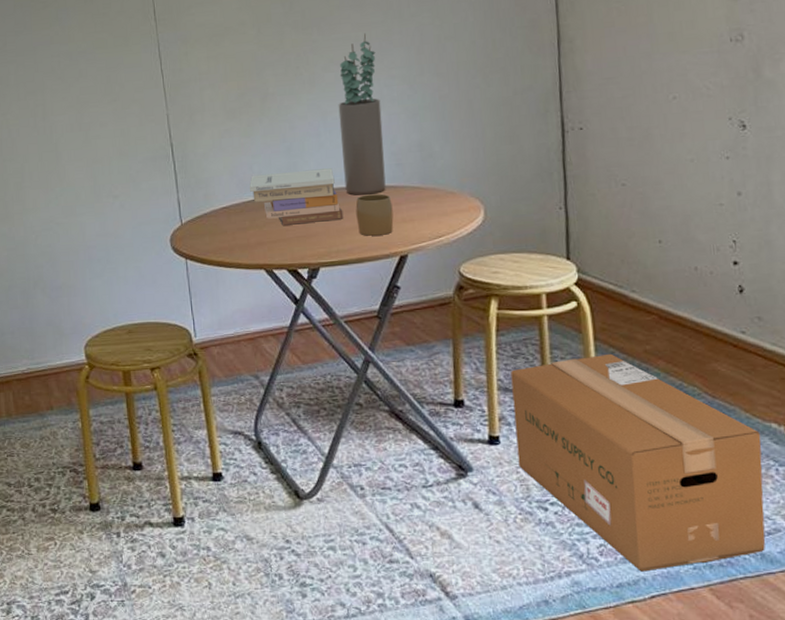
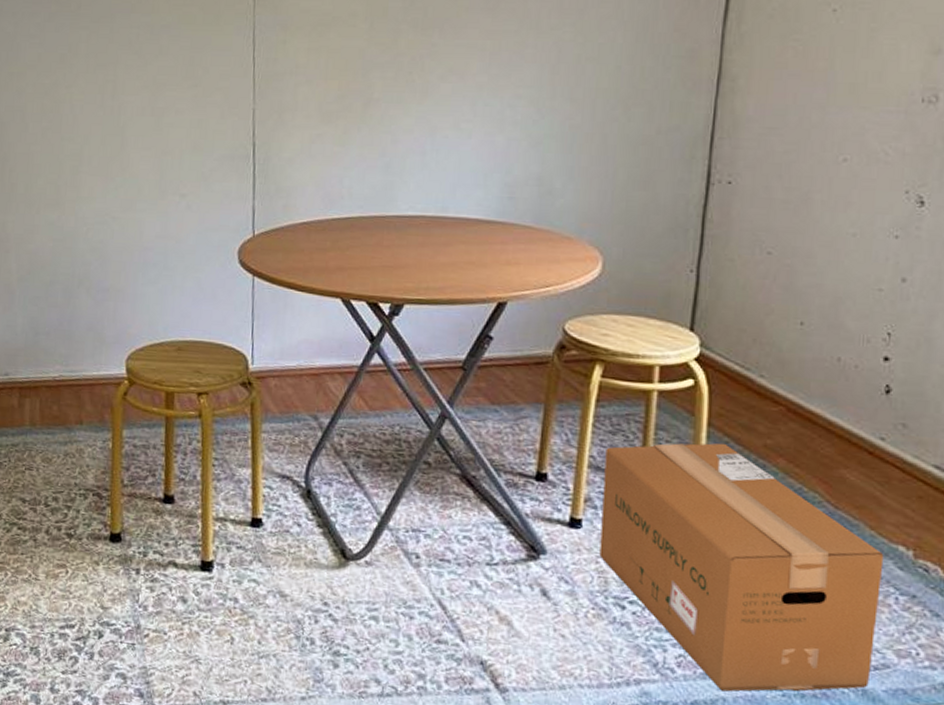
books: present [250,168,344,225] -> none [336,190,440,253]
vase: present [338,33,386,195] -> none [446,42,503,229]
mug: present [355,194,394,236] -> none [453,228,498,277]

